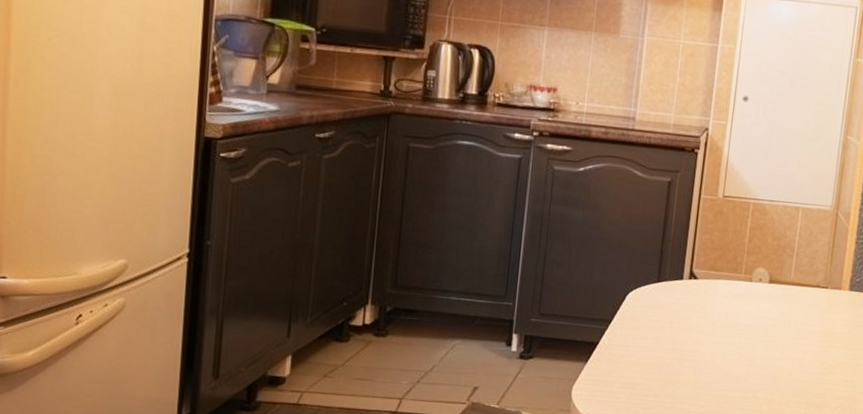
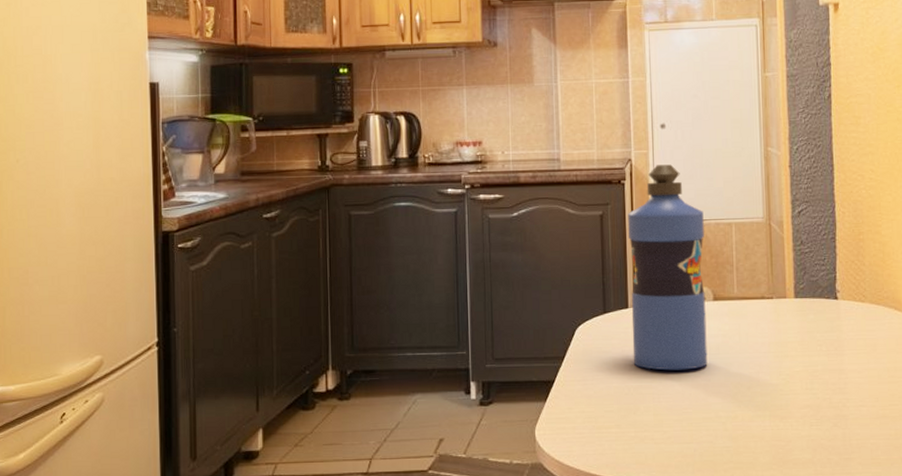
water bottle: none [680,138,773,349] -> present [628,164,708,371]

